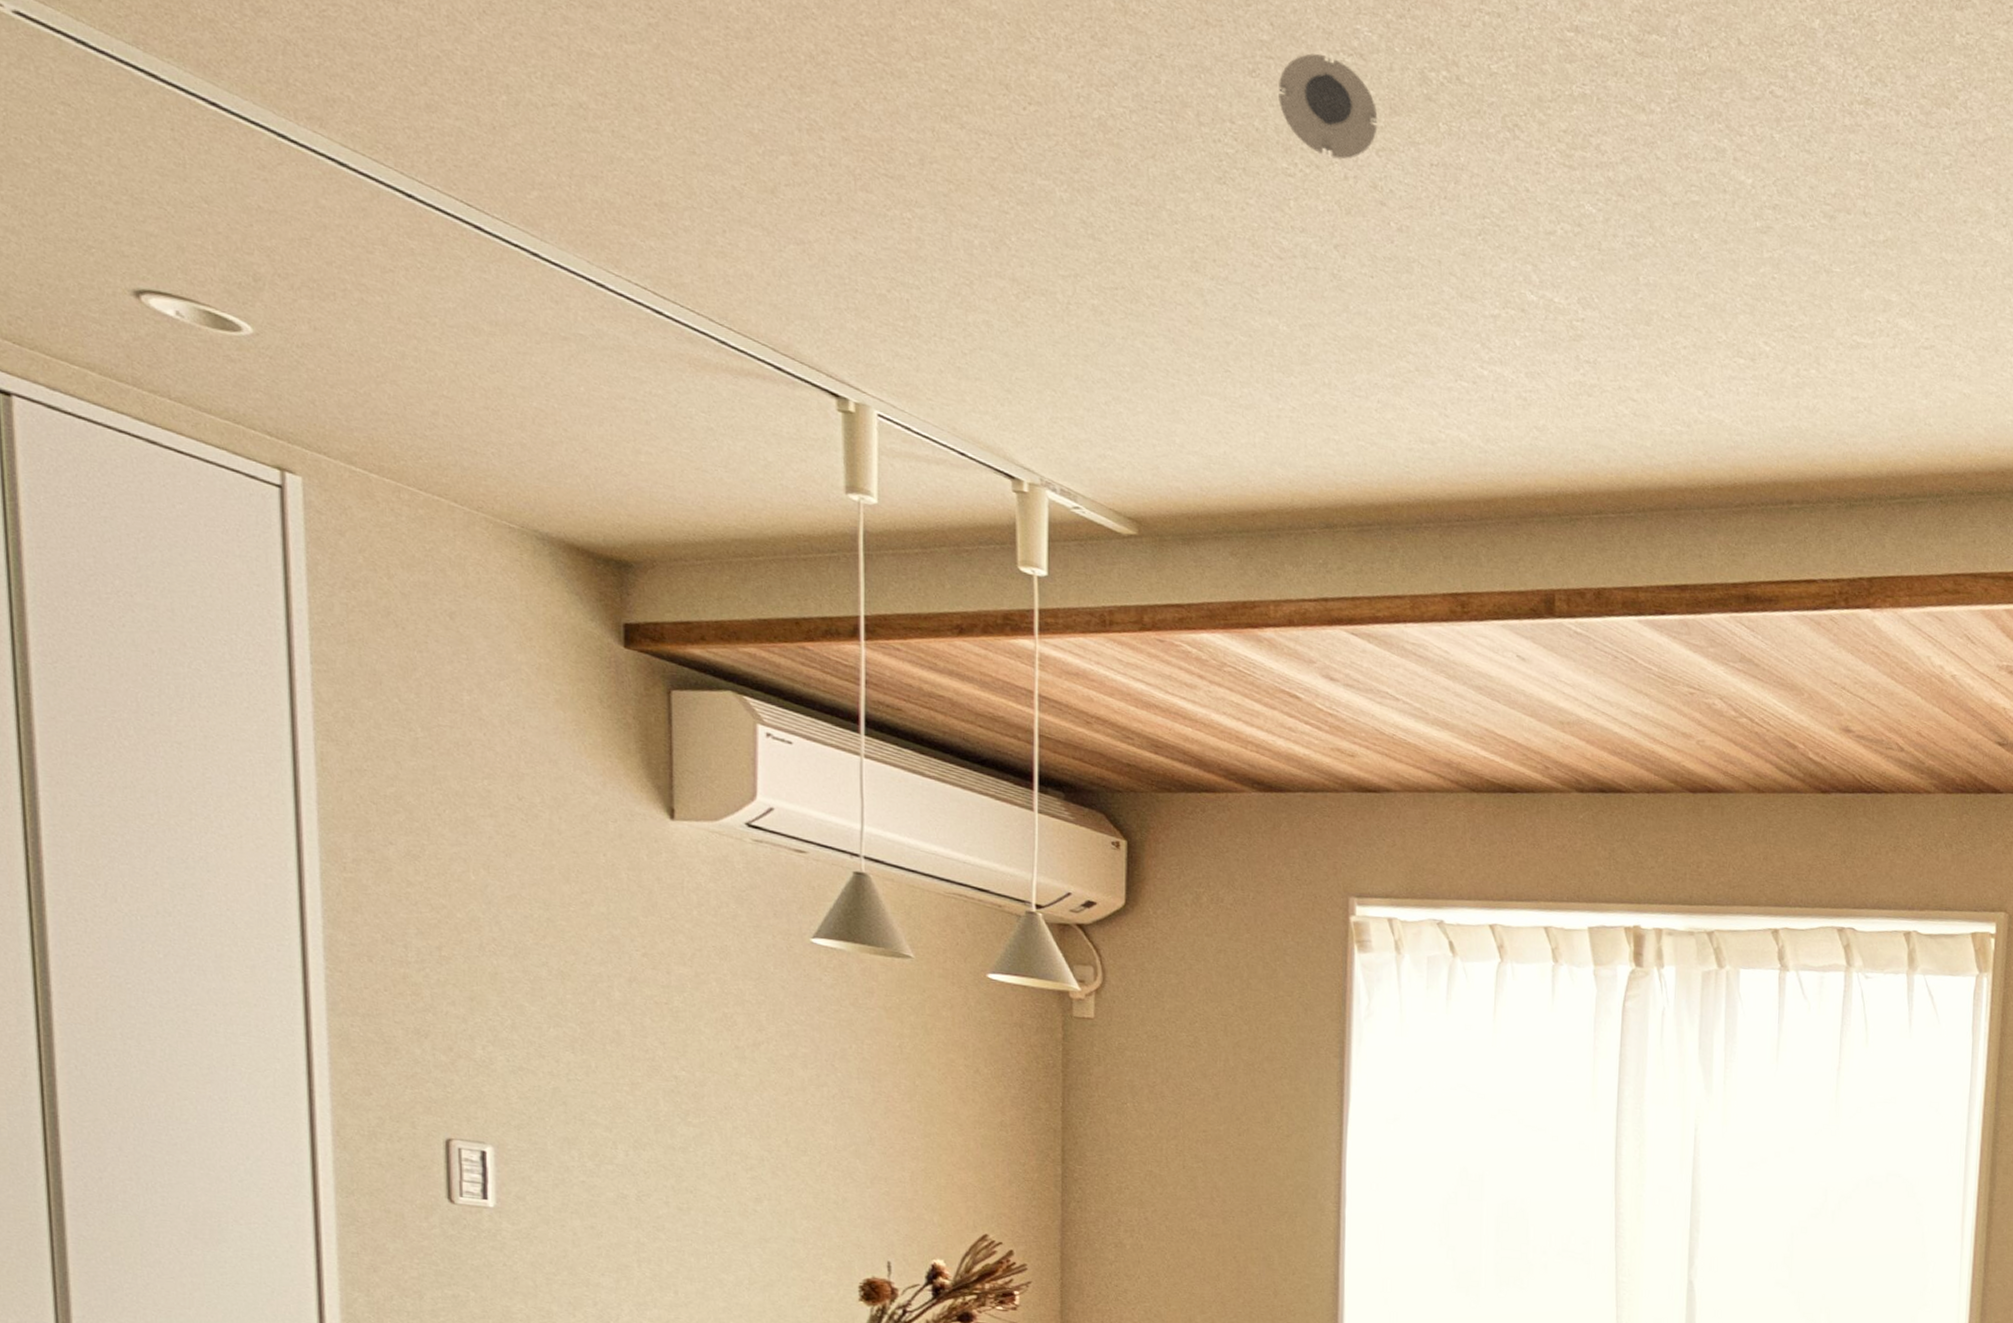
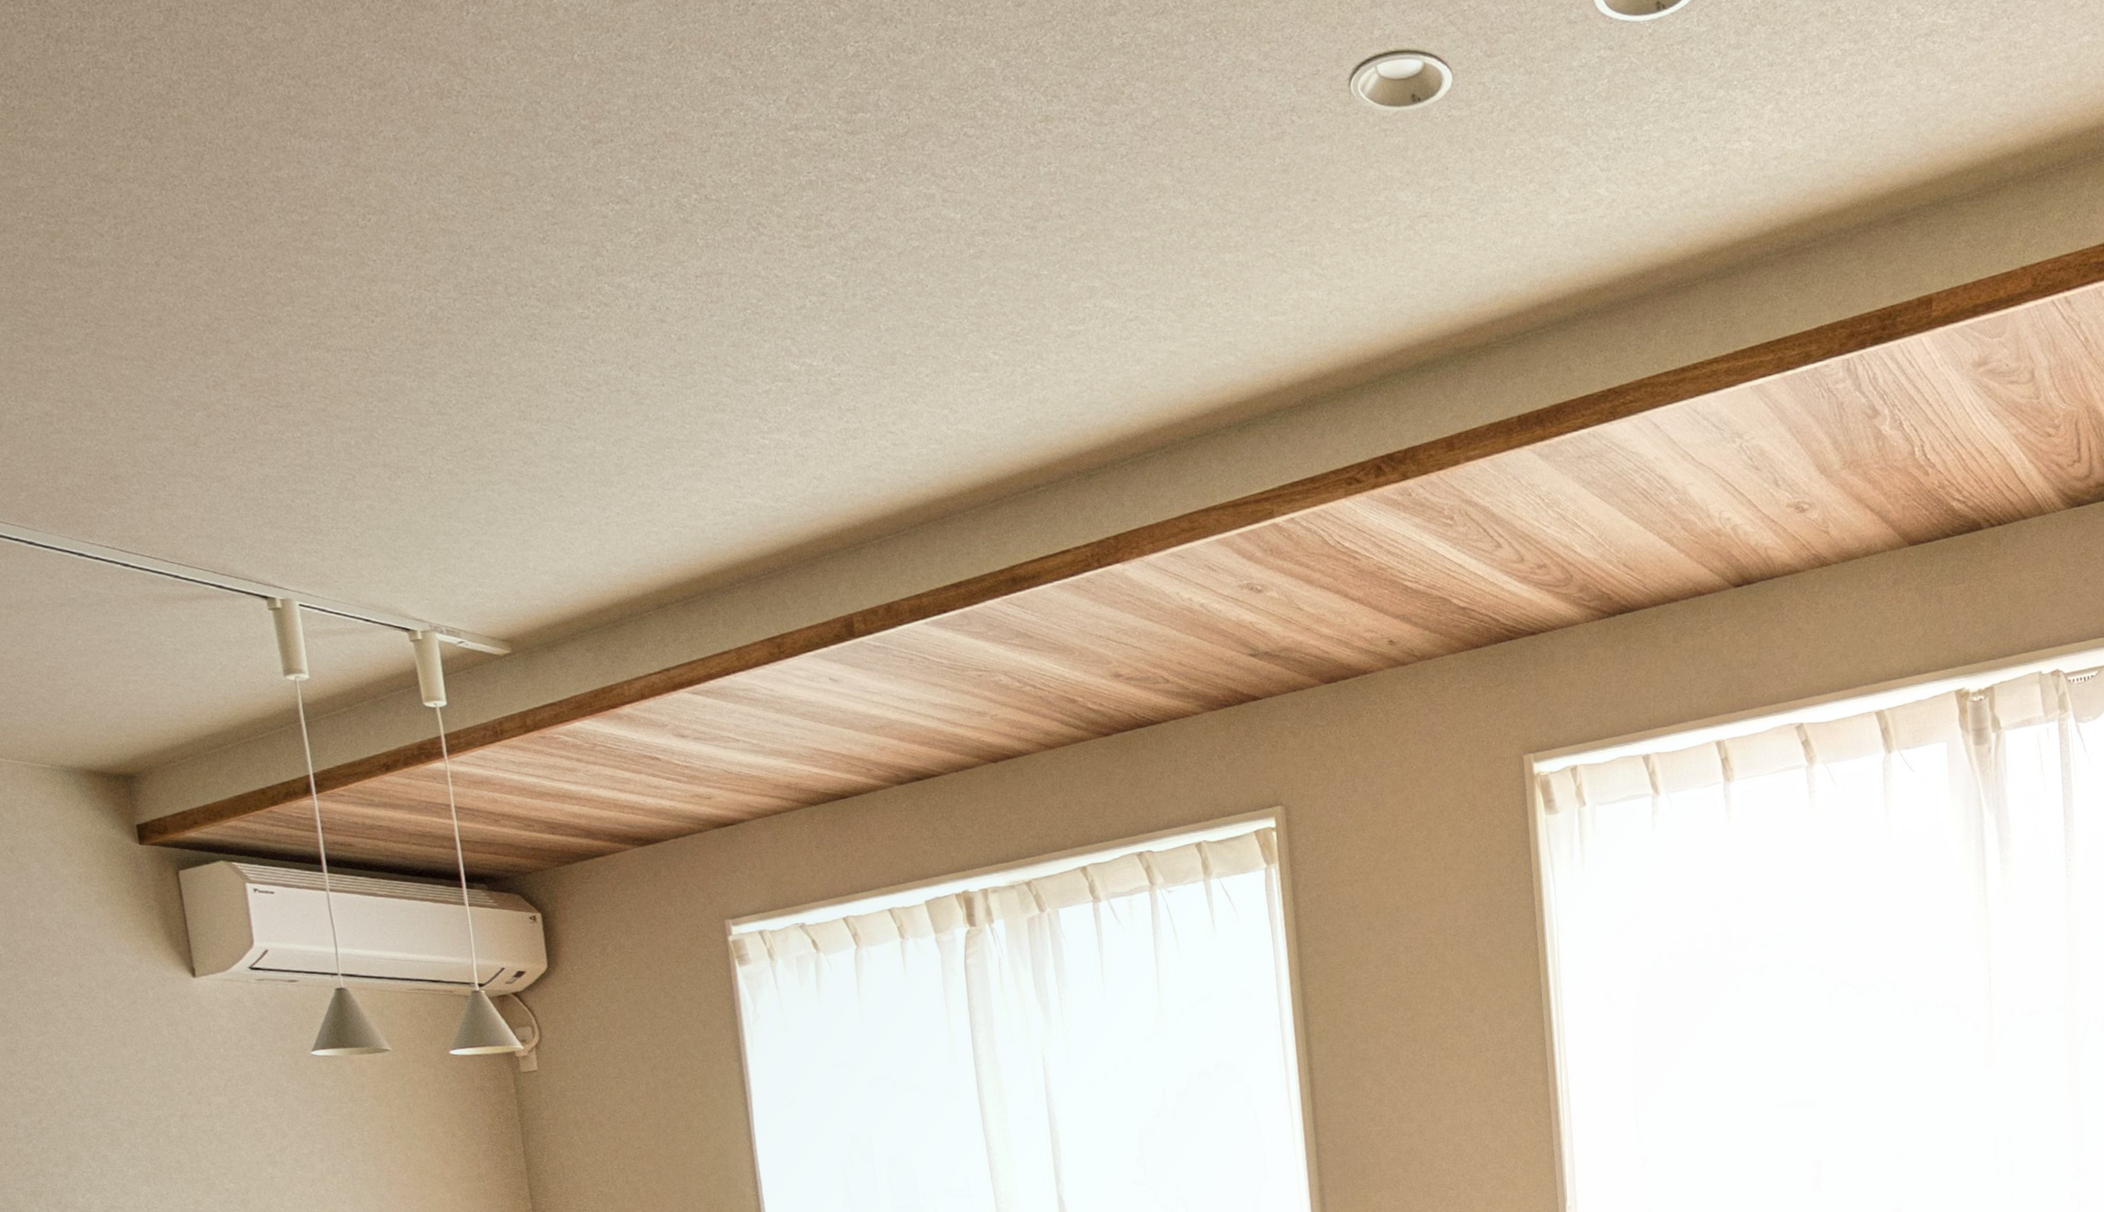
smoke detector: present [1278,53,1378,160] -> none [565,209,649,294]

